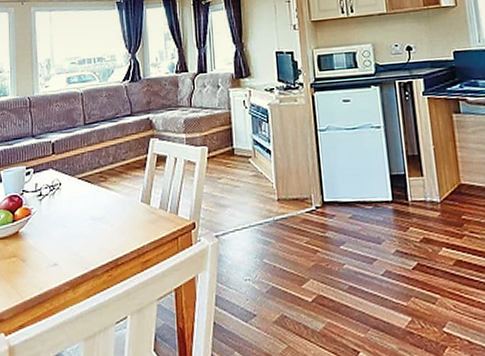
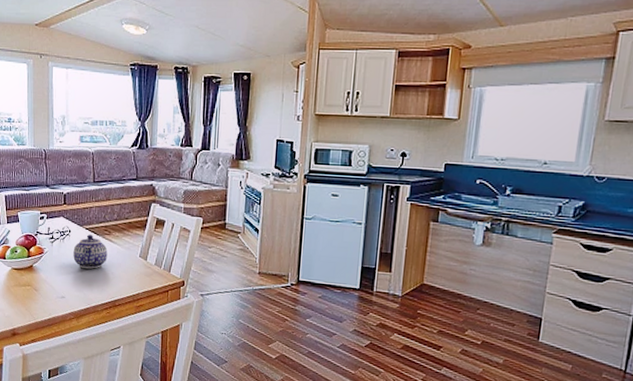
teapot: none [65,184,105,225] -> present [73,235,108,269]

